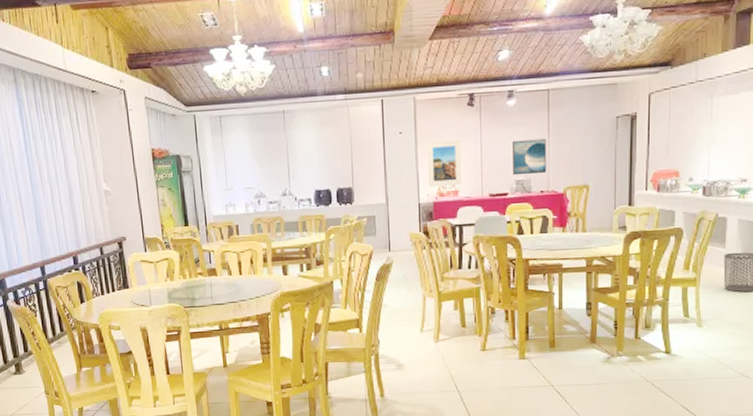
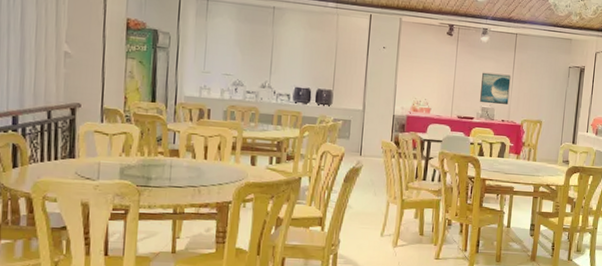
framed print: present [426,140,462,188] -> none [404,60,438,103]

